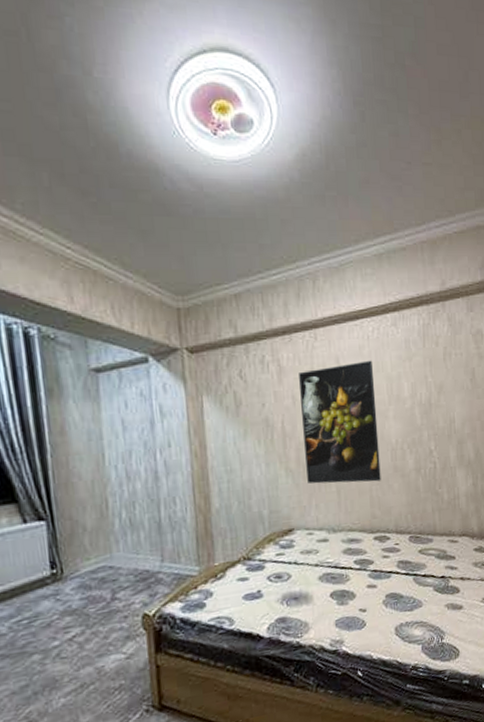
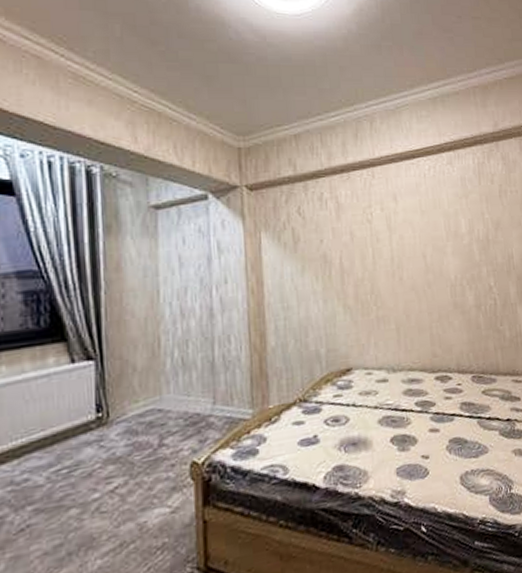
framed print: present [299,360,381,484] -> none [357,197,441,321]

